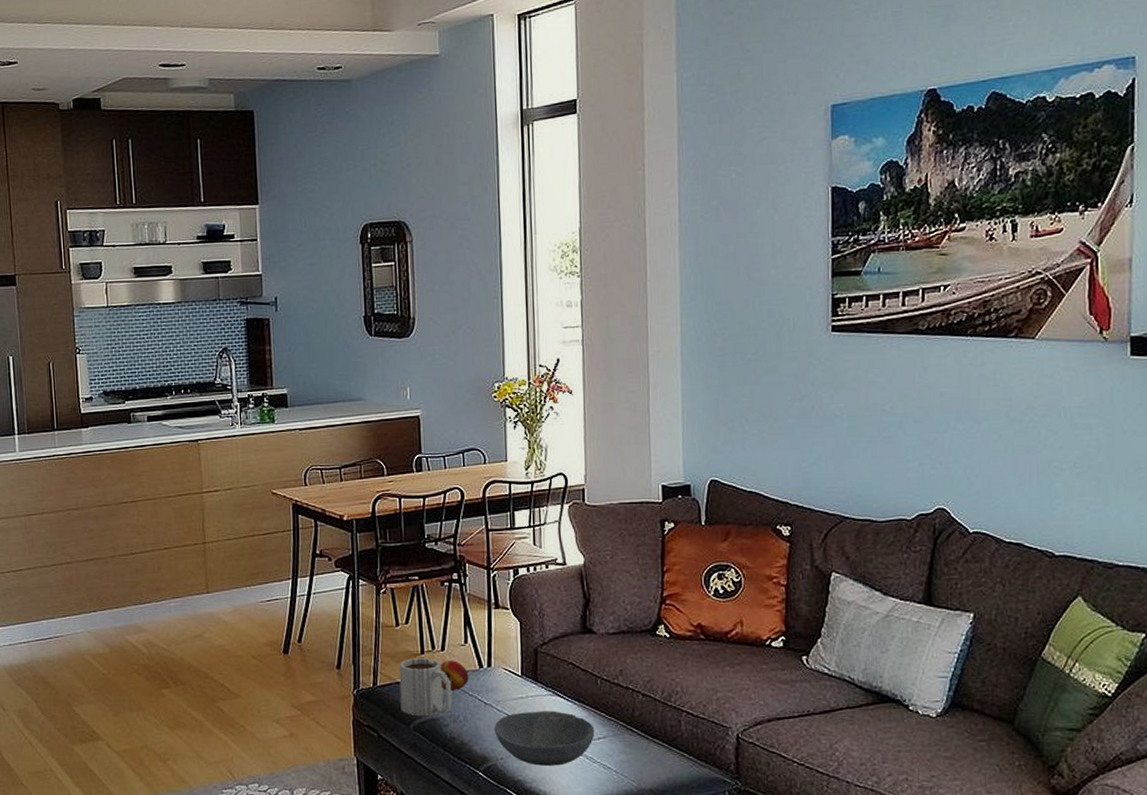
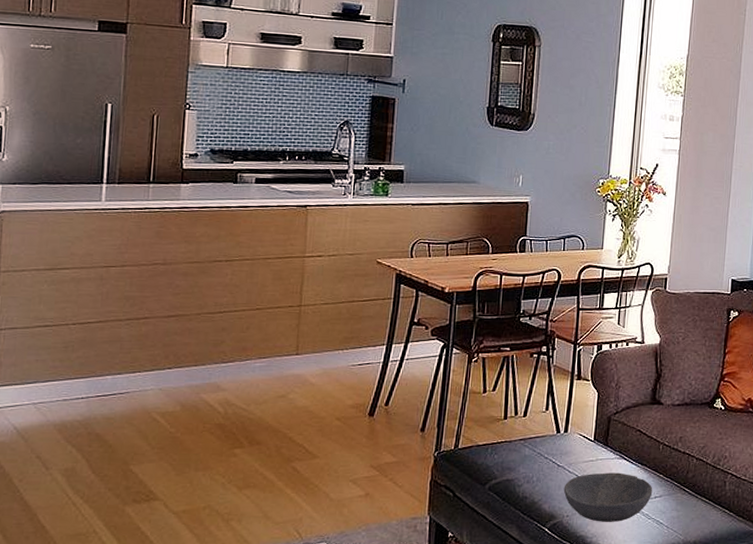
mug: present [398,658,453,717] -> none [478,423,530,477]
fruit: present [440,661,469,692] -> none [520,426,546,455]

